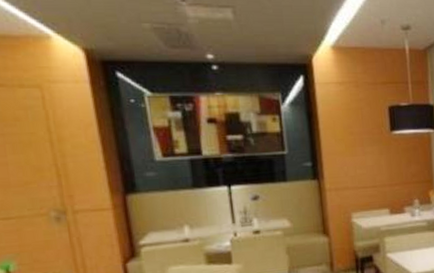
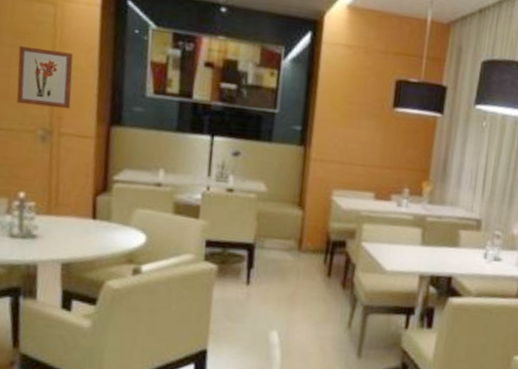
wall art: none [11,132,80,190] -> present [16,45,73,109]

